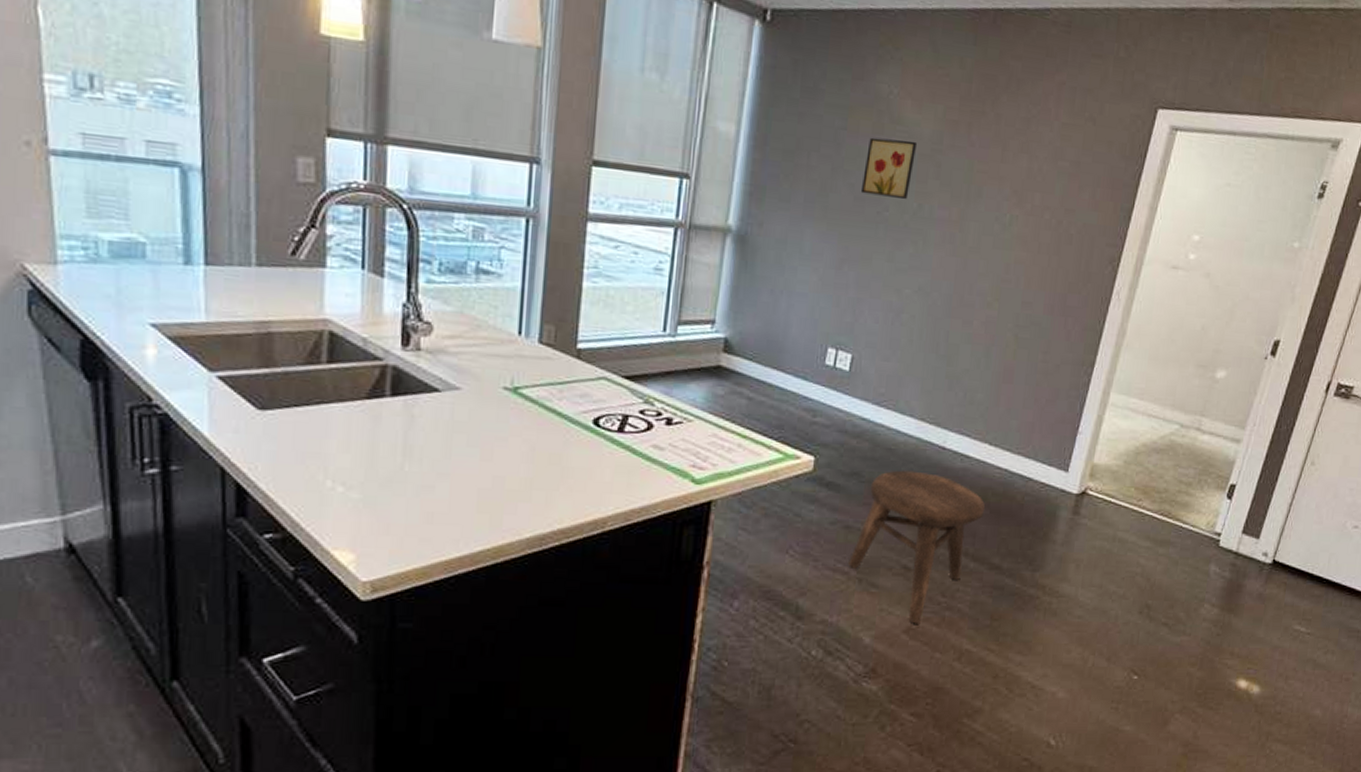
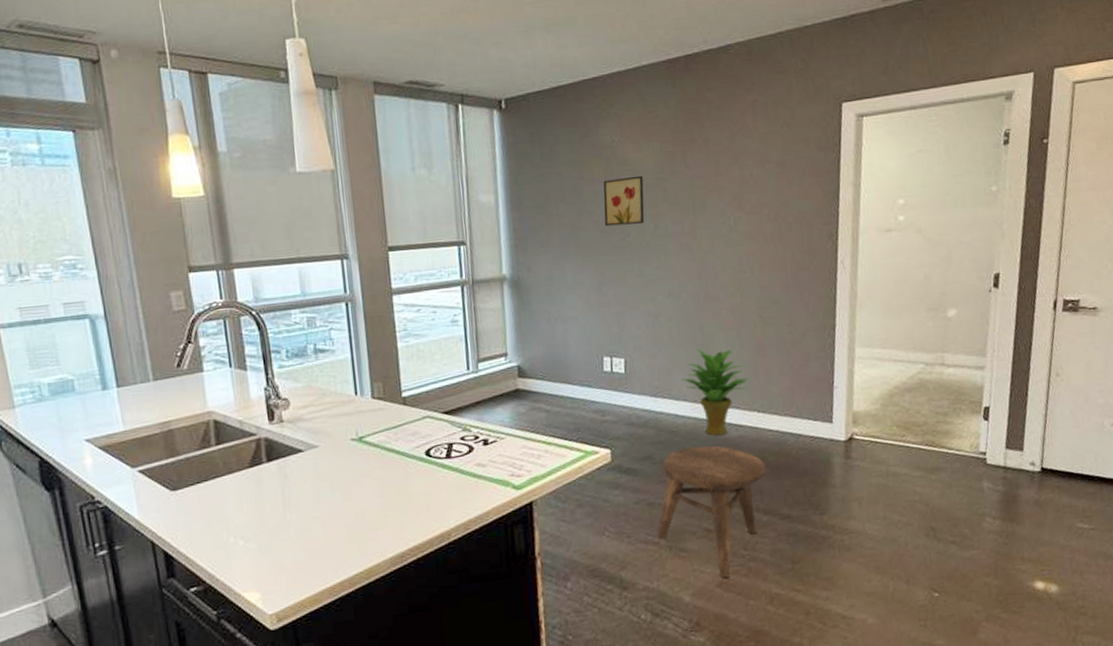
potted plant: none [912,359,987,464] -> present [681,348,749,436]

